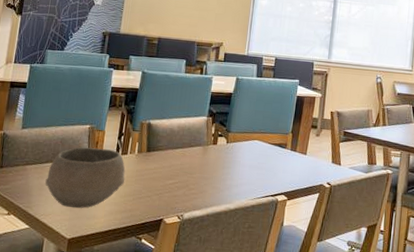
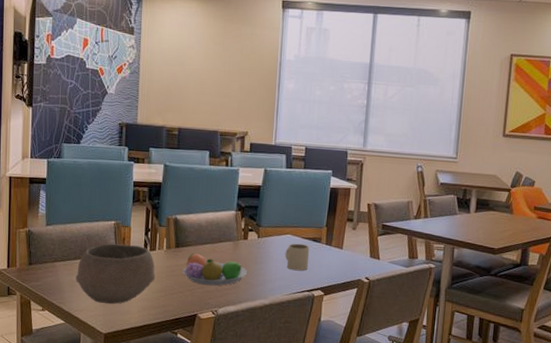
fruit bowl: none [151,158,215,190] -> present [182,253,248,286]
mug: none [251,148,276,176] -> present [285,243,310,271]

